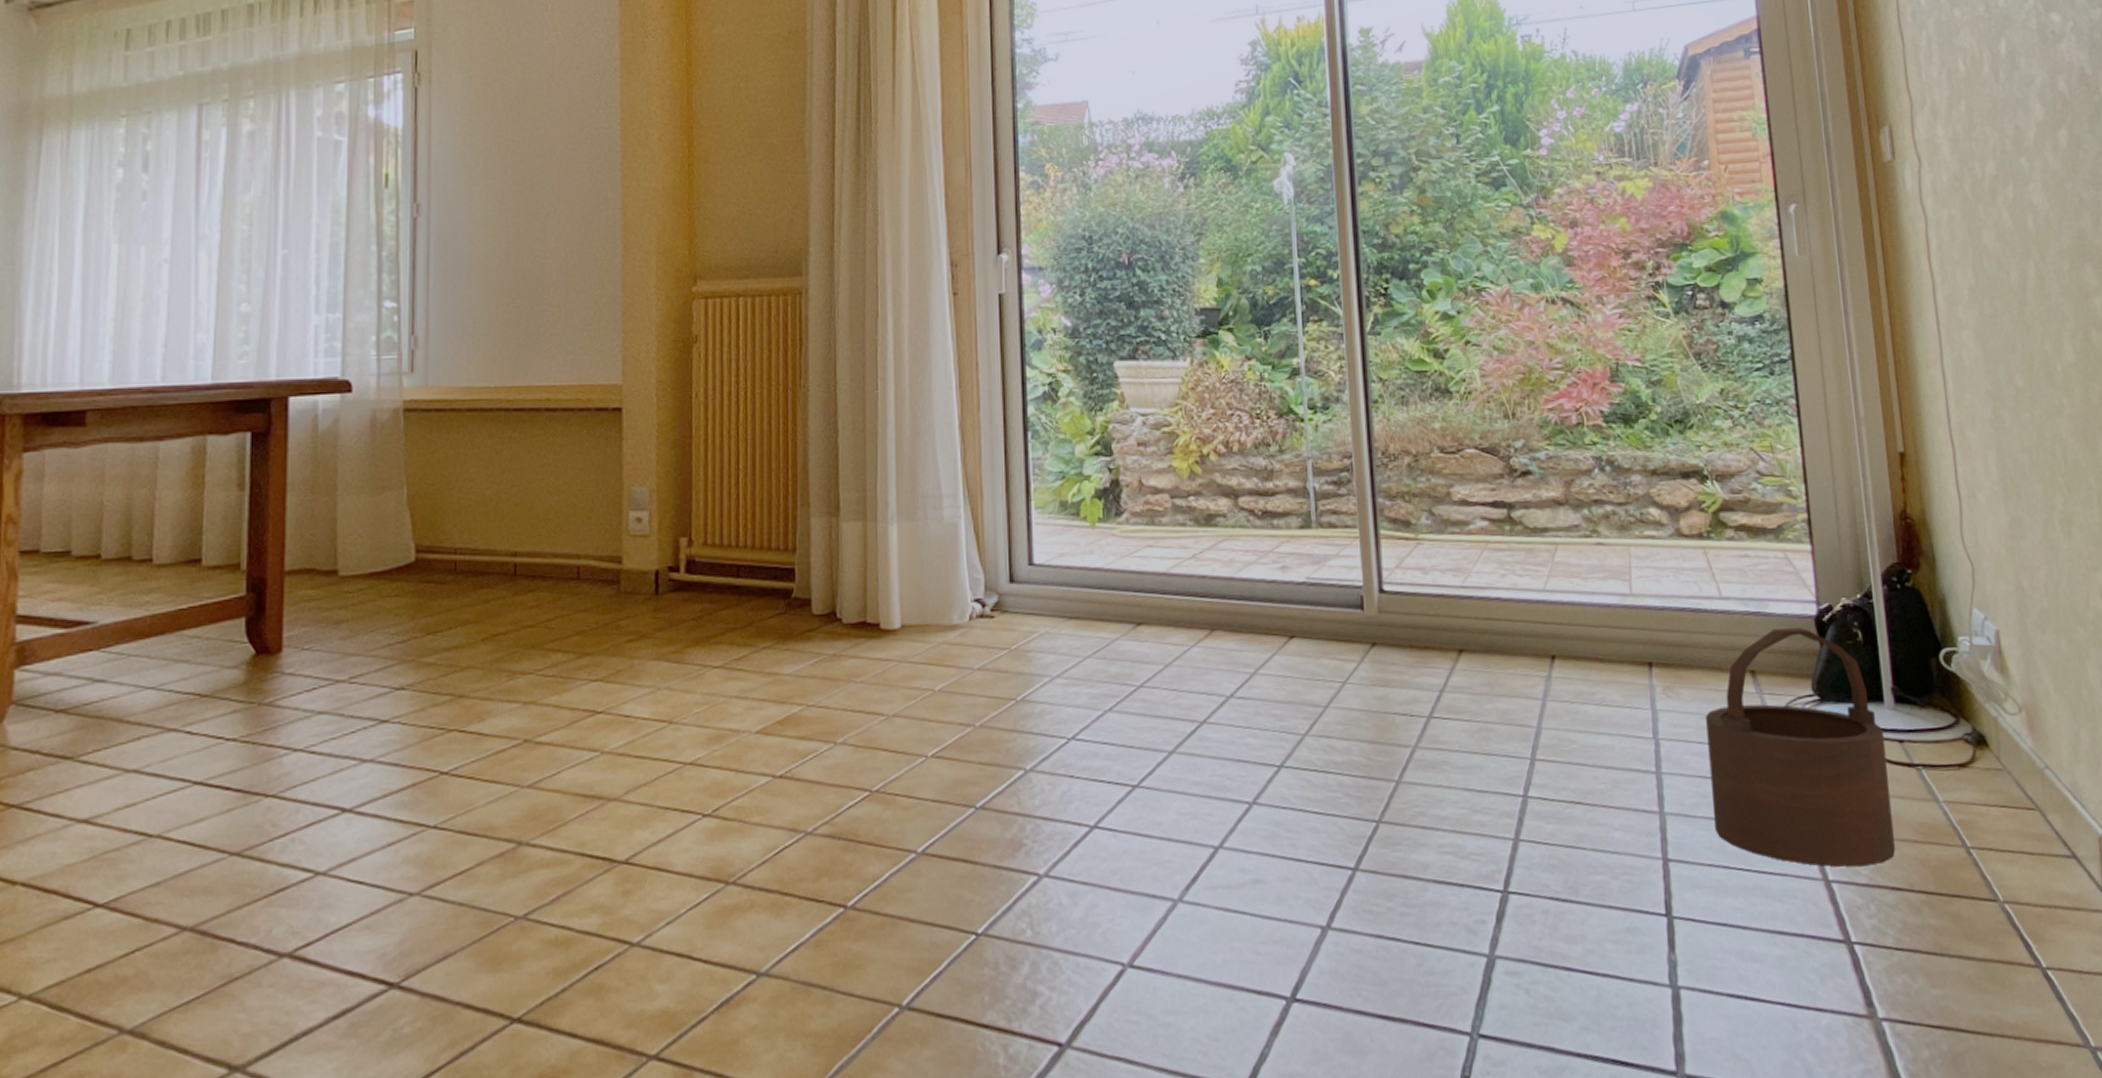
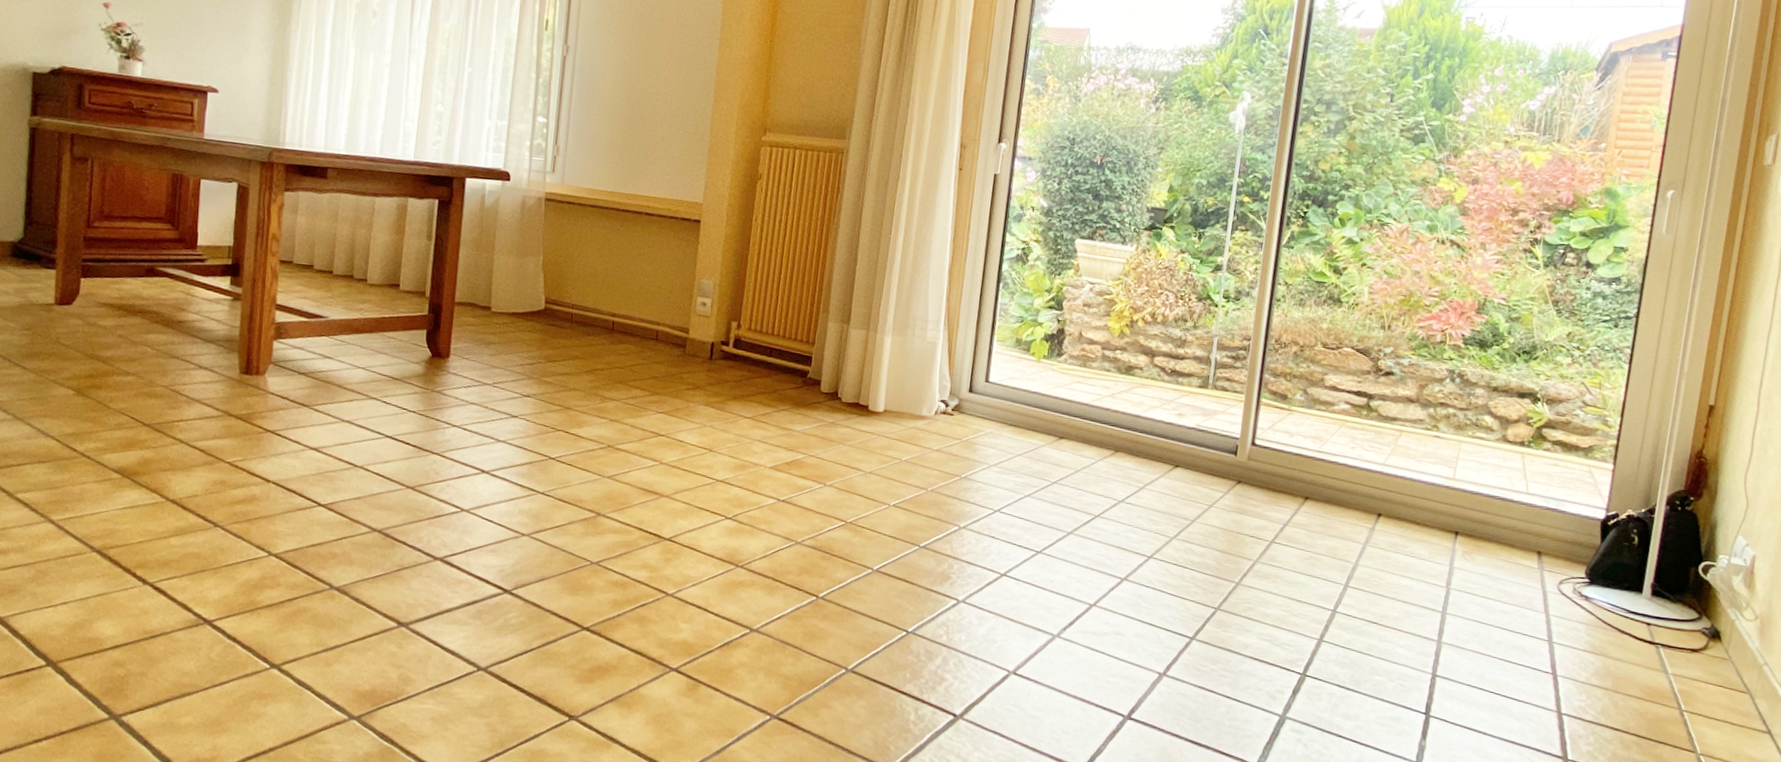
wooden bucket: present [1706,627,1895,867] -> none [1479,524,1637,709]

